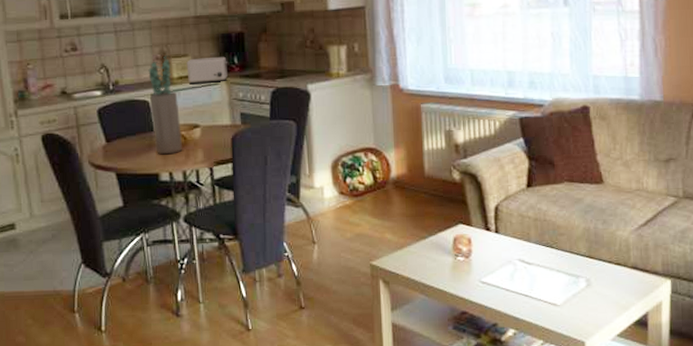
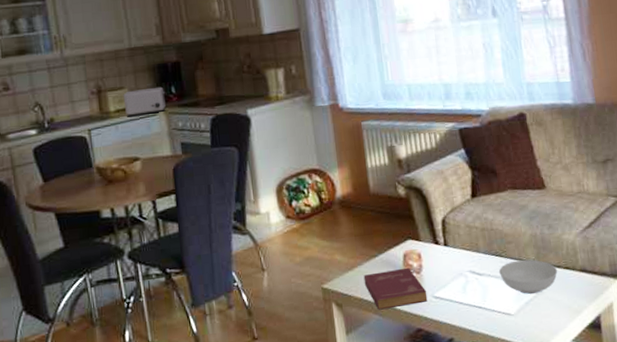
vase: present [148,51,183,155] -> none [84,85,124,191]
book: none [412,251,475,290] -> present [363,267,428,310]
bowl: none [548,252,609,286] -> present [498,259,558,294]

